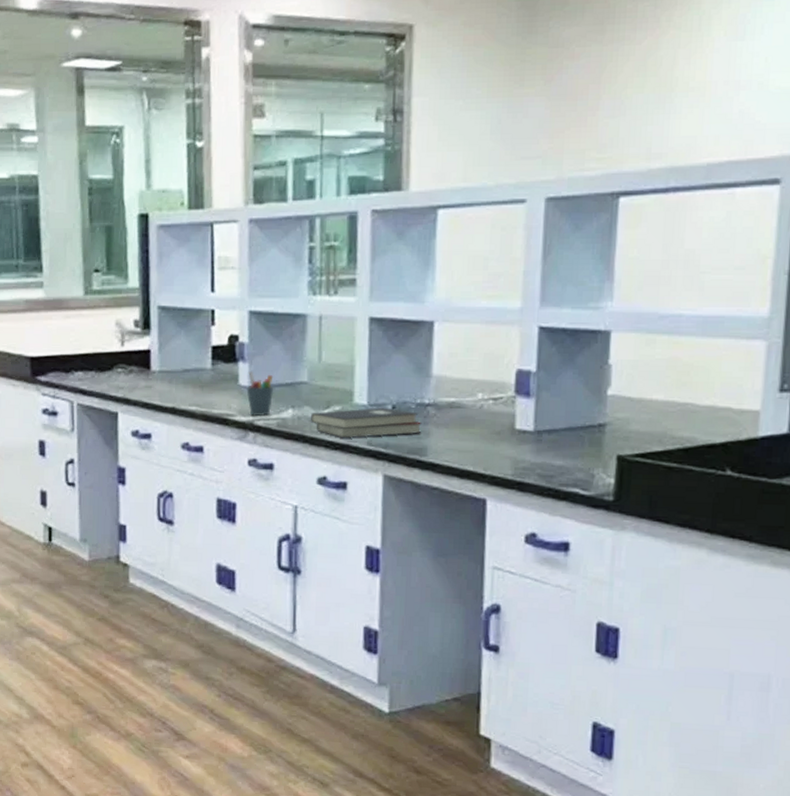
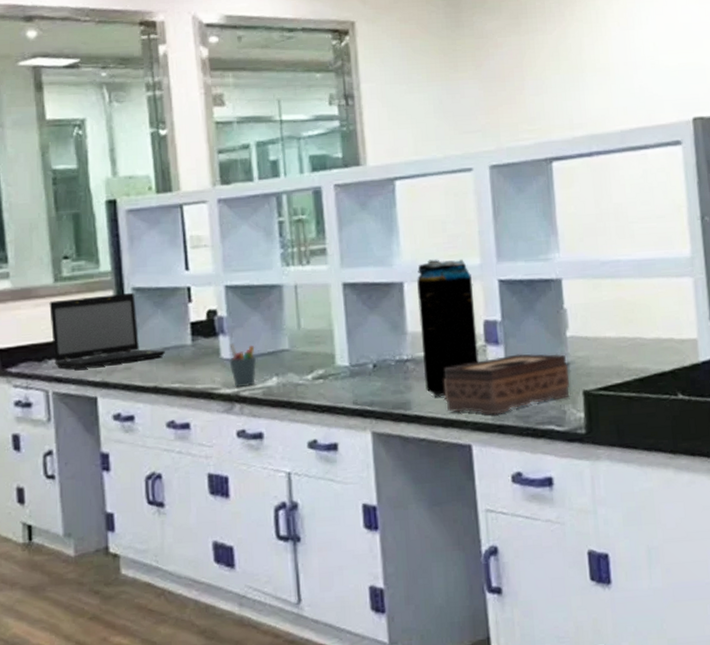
laptop: none [78,310,185,384] -> present [49,292,165,370]
hardback book: present [311,408,422,438] -> none [296,367,404,401]
beverage can: none [444,299,510,446] -> present [417,258,479,398]
tissue box: none [463,409,605,471] -> present [443,353,570,415]

